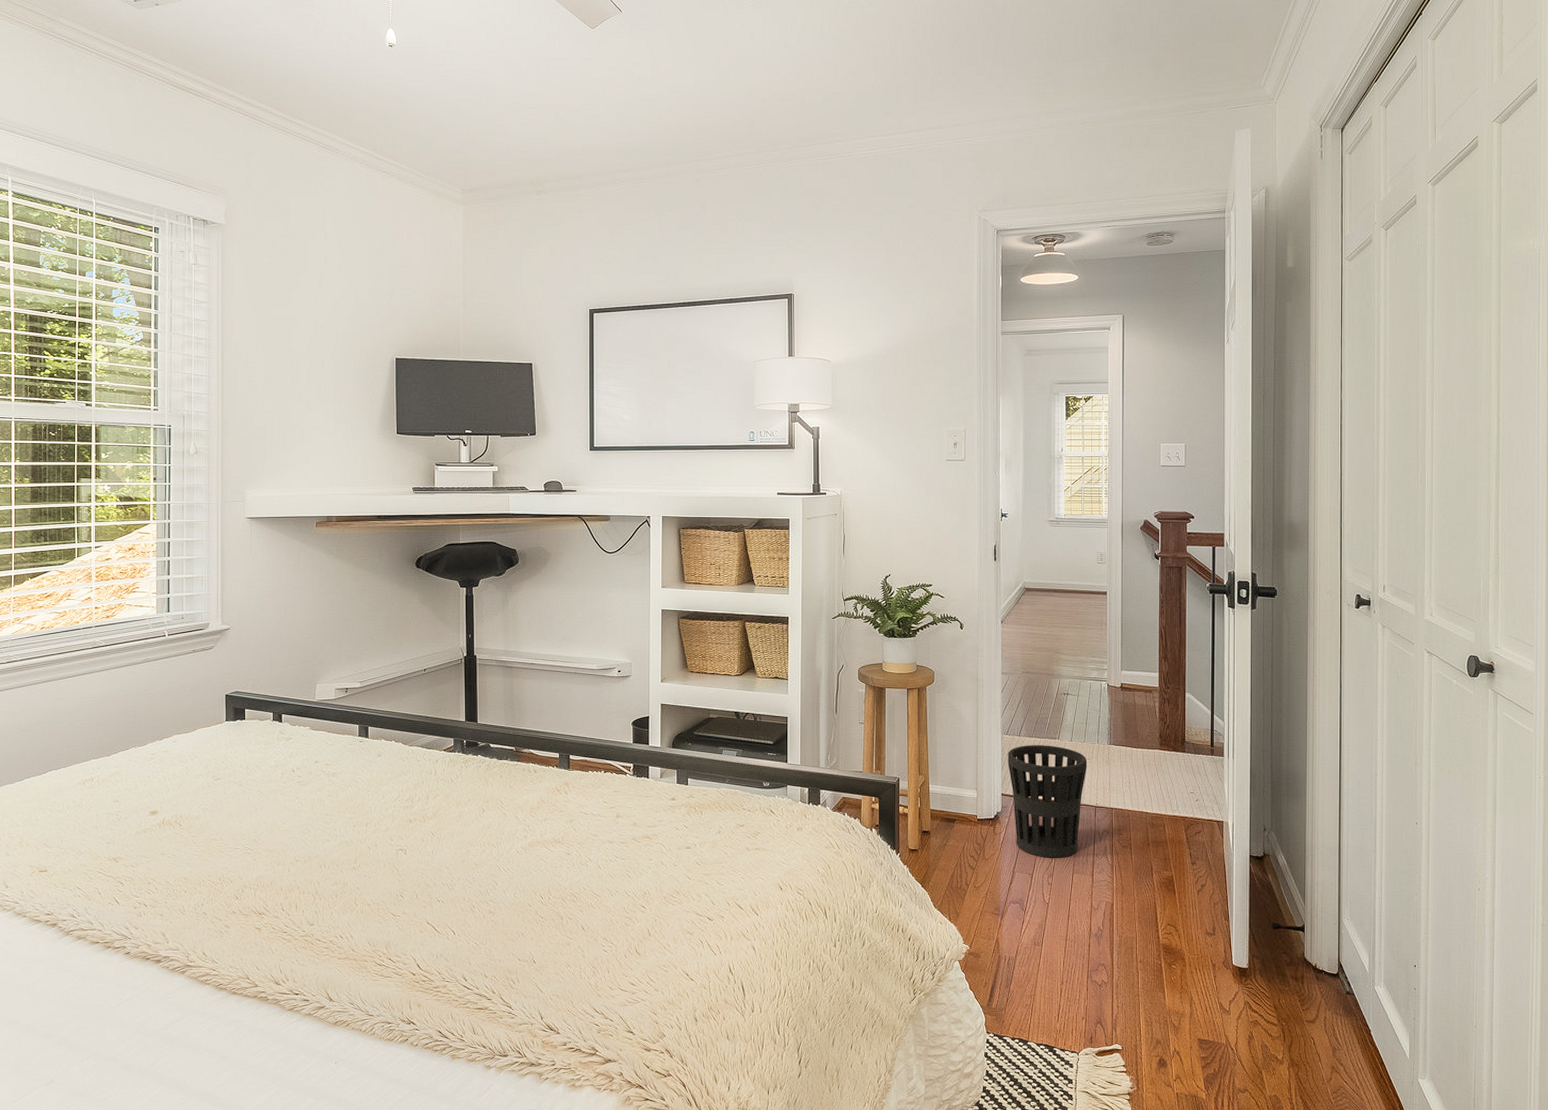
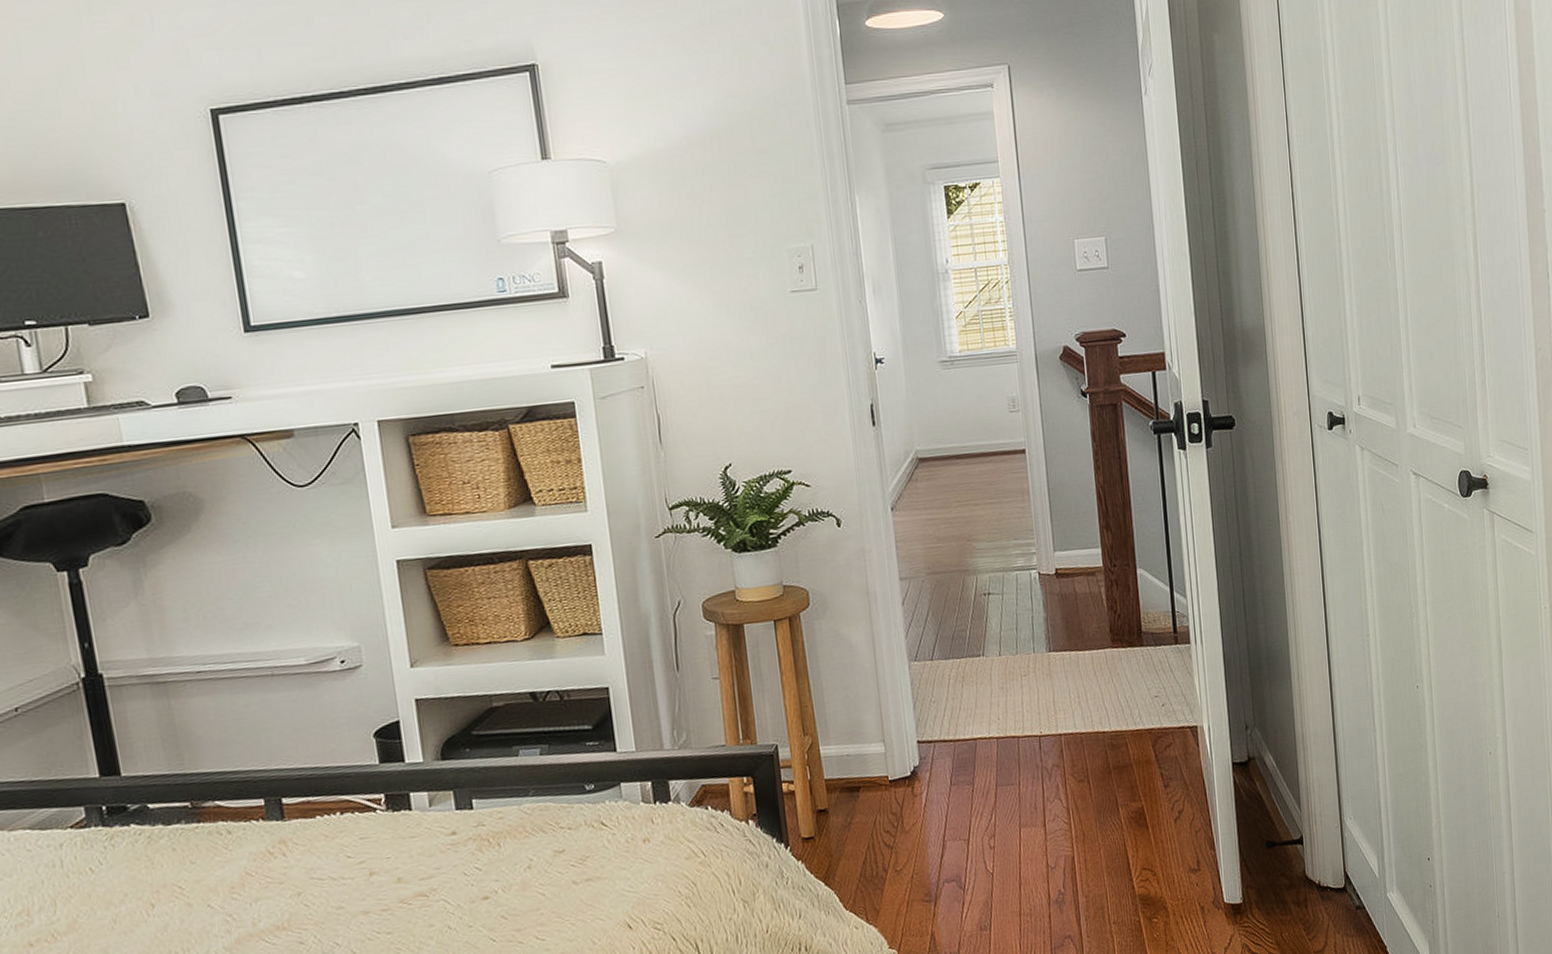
wastebasket: present [1007,745,1088,858] -> none [919,665,1024,815]

